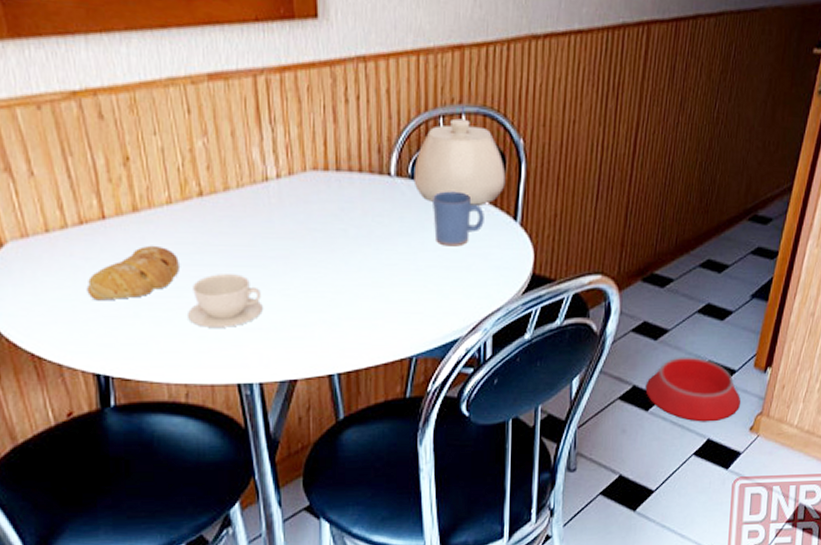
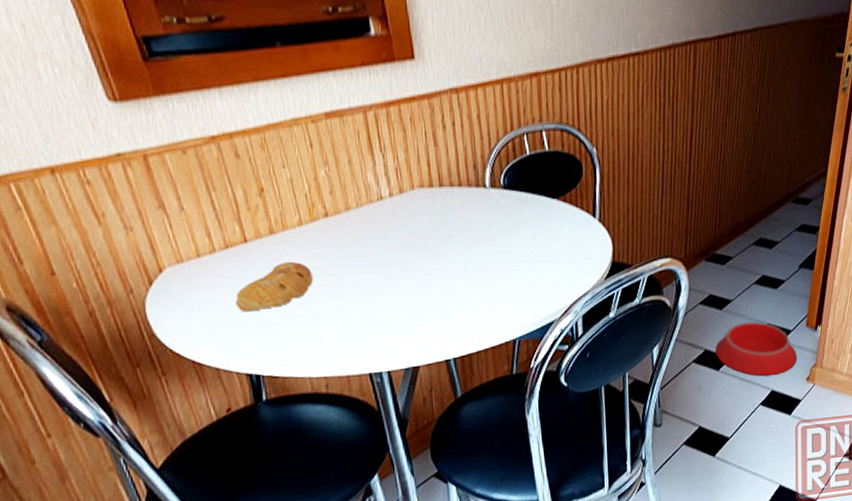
teacup: present [188,274,263,328] -> none [323,280,386,328]
sugar bowl: present [413,118,506,205] -> none [505,134,584,207]
mug: present [433,191,484,247] -> none [523,196,568,244]

